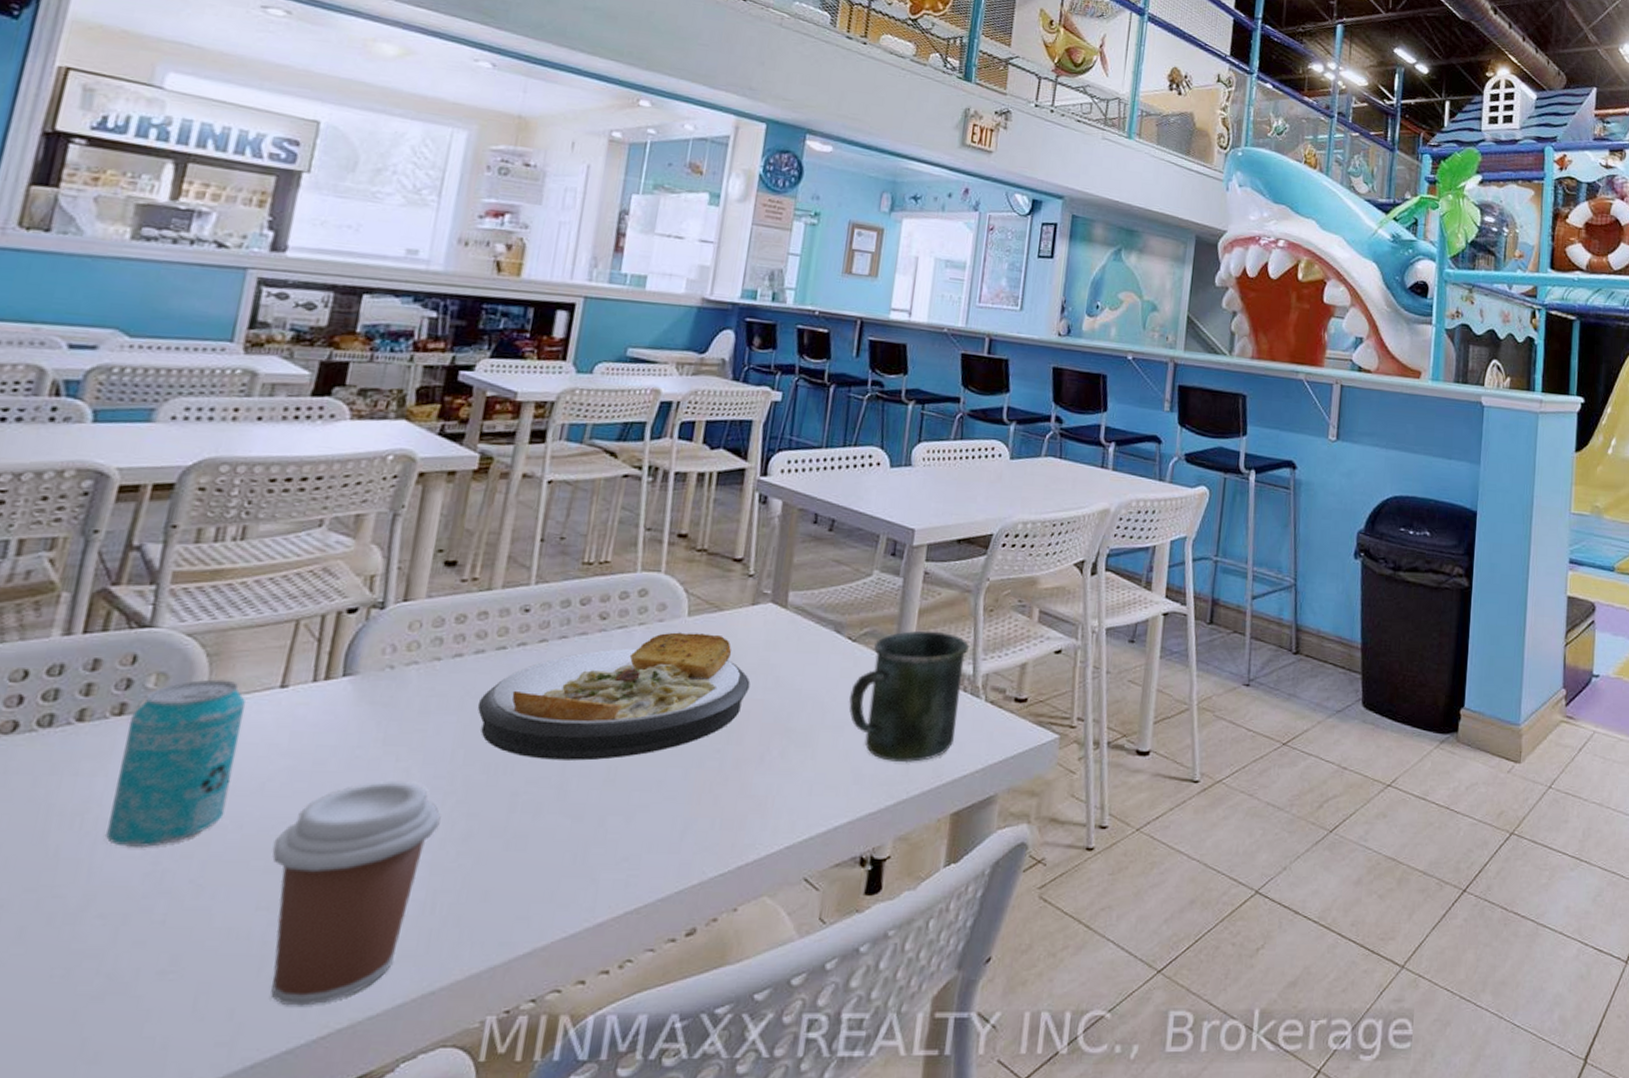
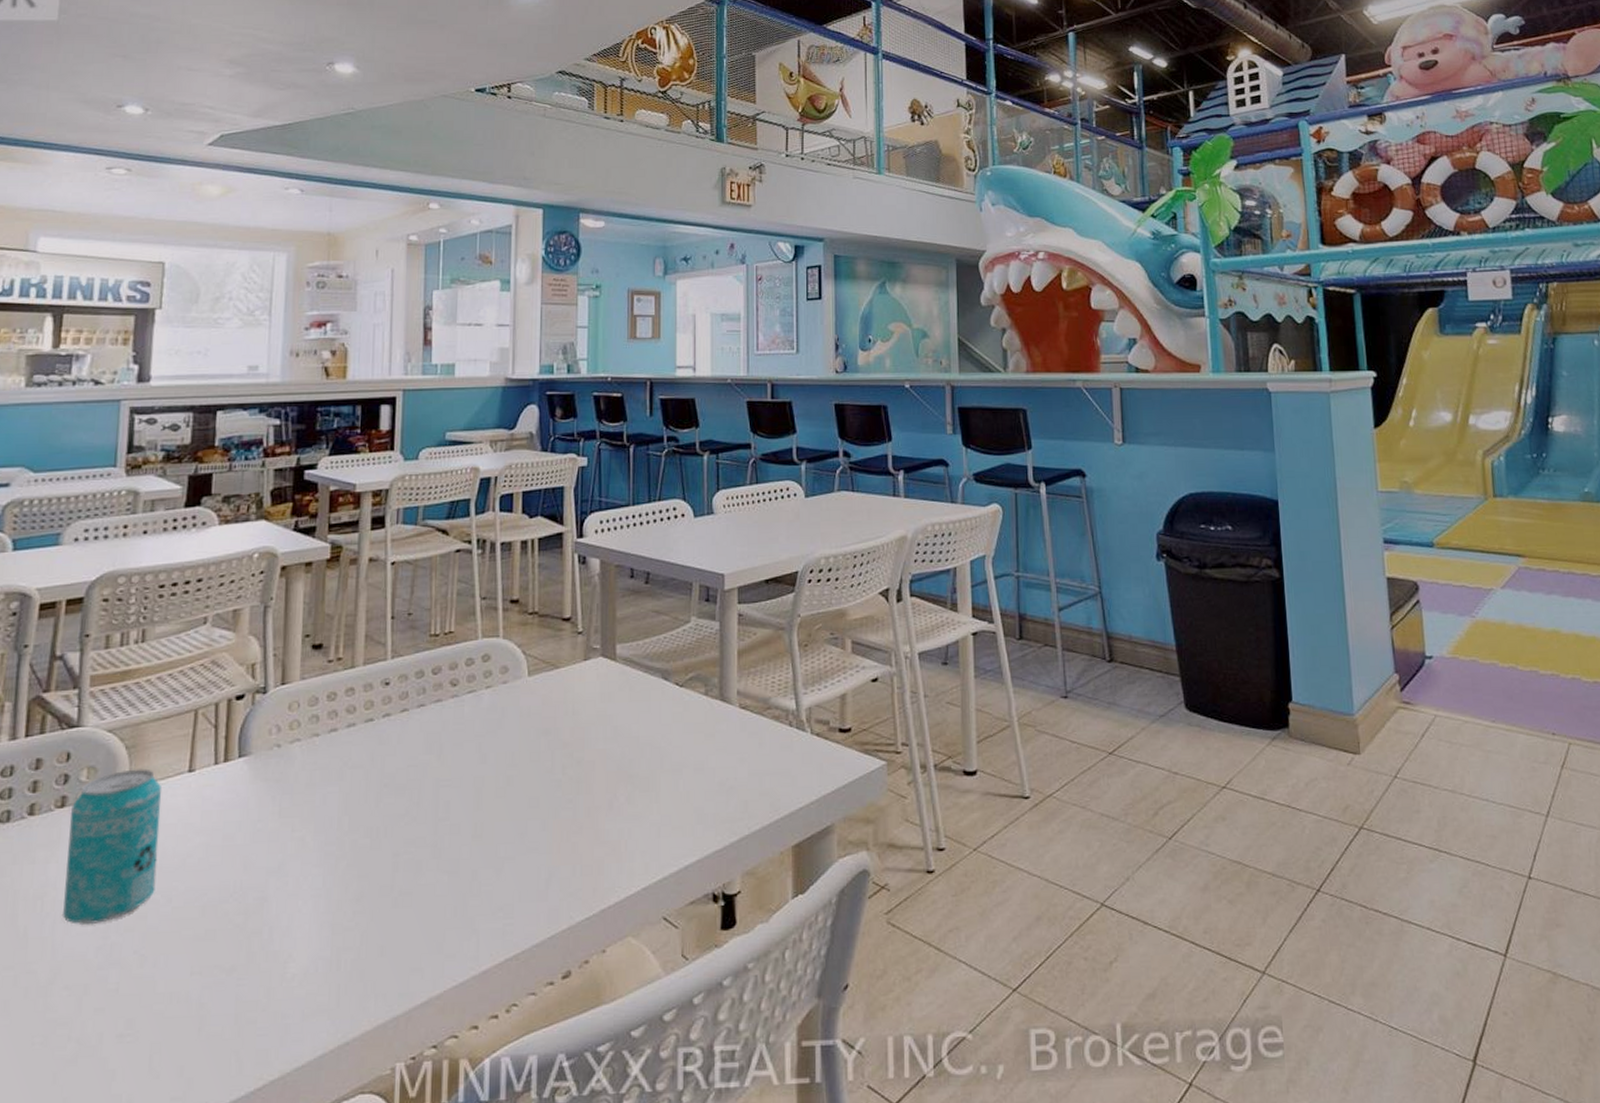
coffee cup: present [271,780,441,1006] -> none [198,849,336,1062]
plate: present [477,632,751,761] -> none [355,691,592,821]
mug: present [849,630,969,763] -> none [684,670,789,800]

